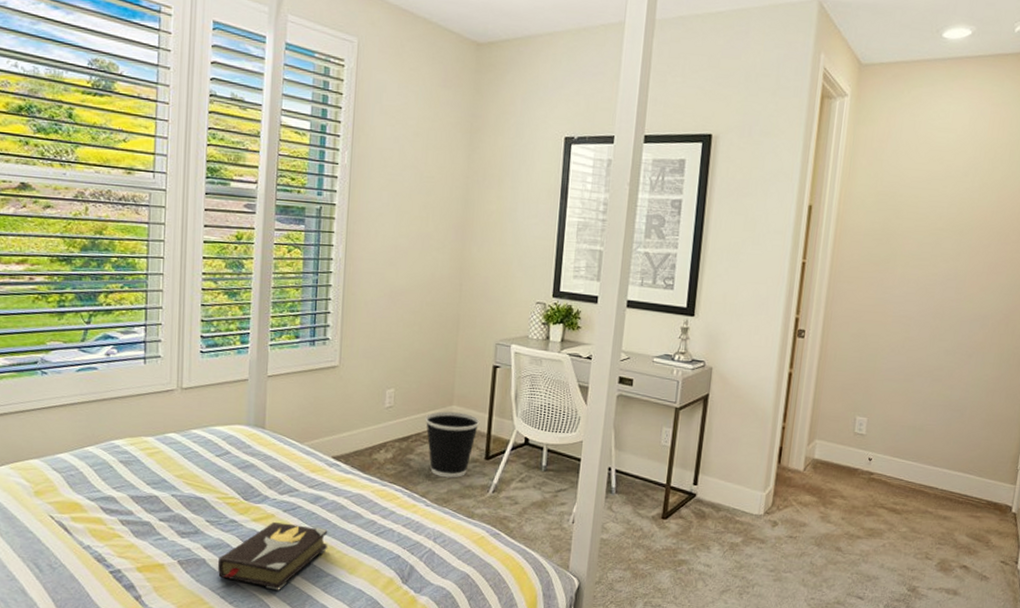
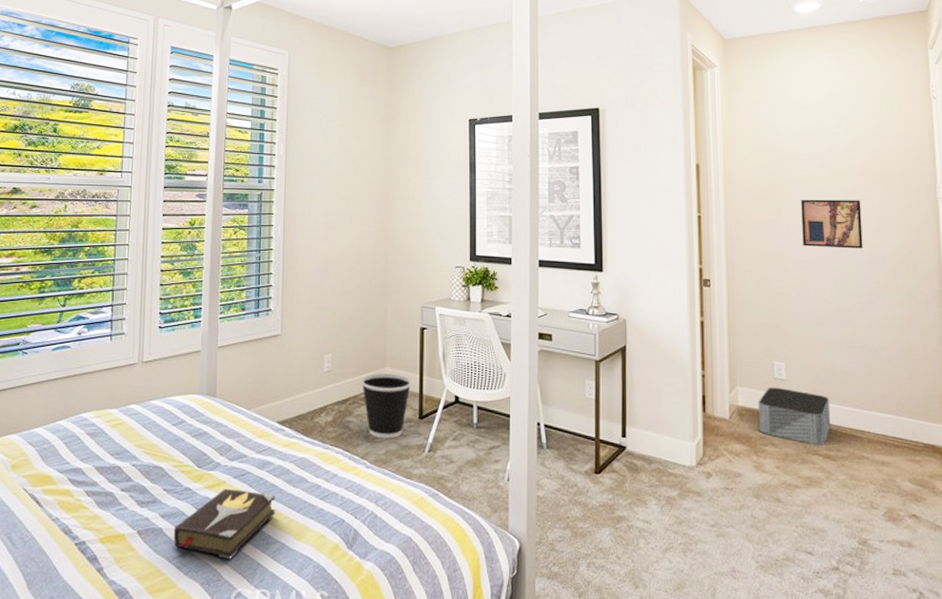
storage bin: none [830,441,905,500] -> present [758,387,831,446]
wall art: none [906,250,974,307] -> present [801,199,863,249]

